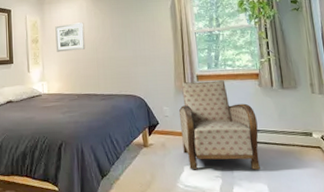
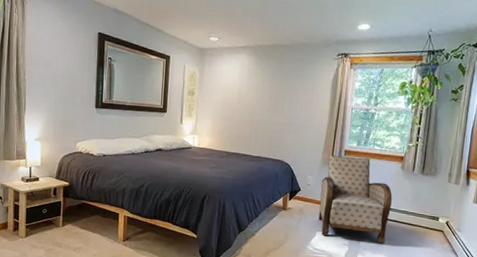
wall art: present [55,22,86,52] -> none [211,80,243,109]

